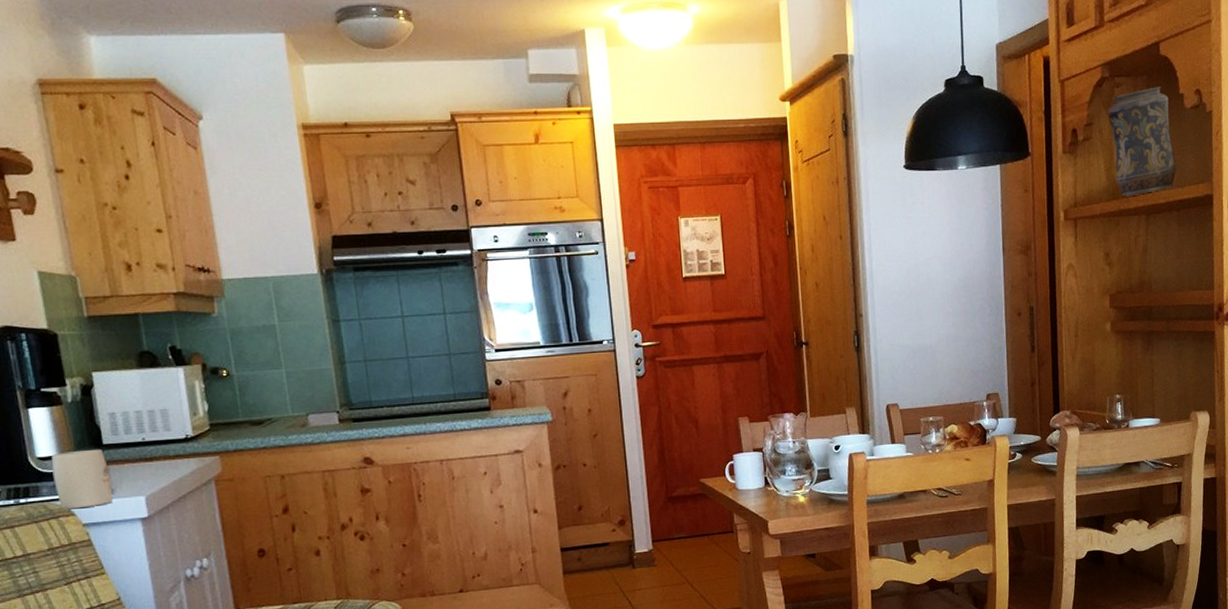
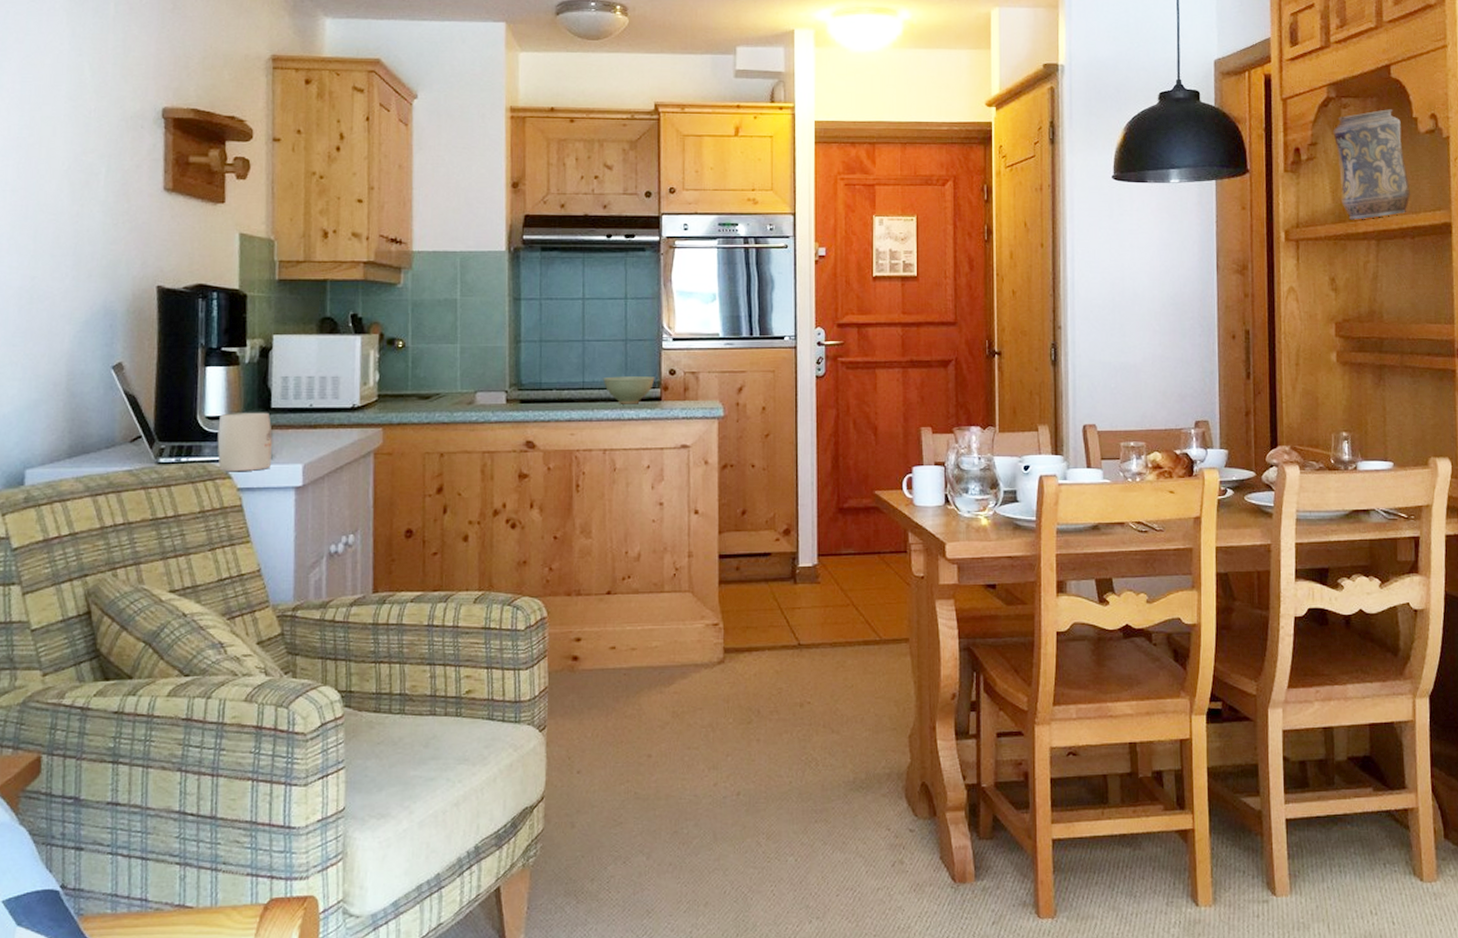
bowl: none [431,388,482,416] -> present [603,376,655,404]

